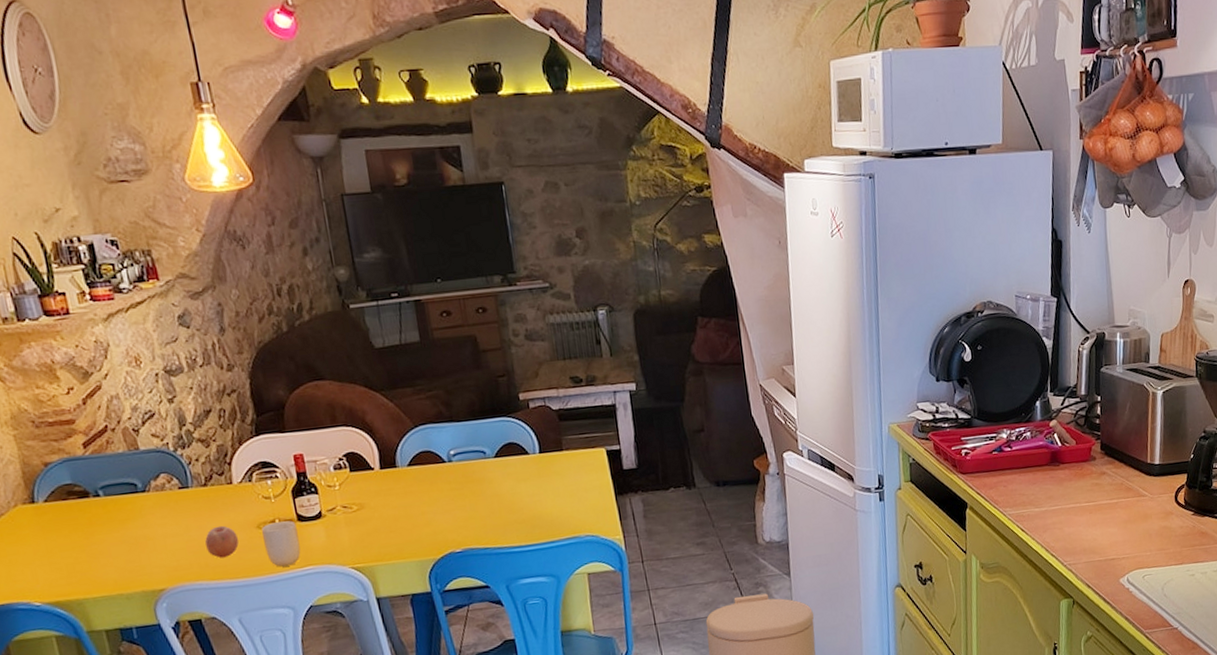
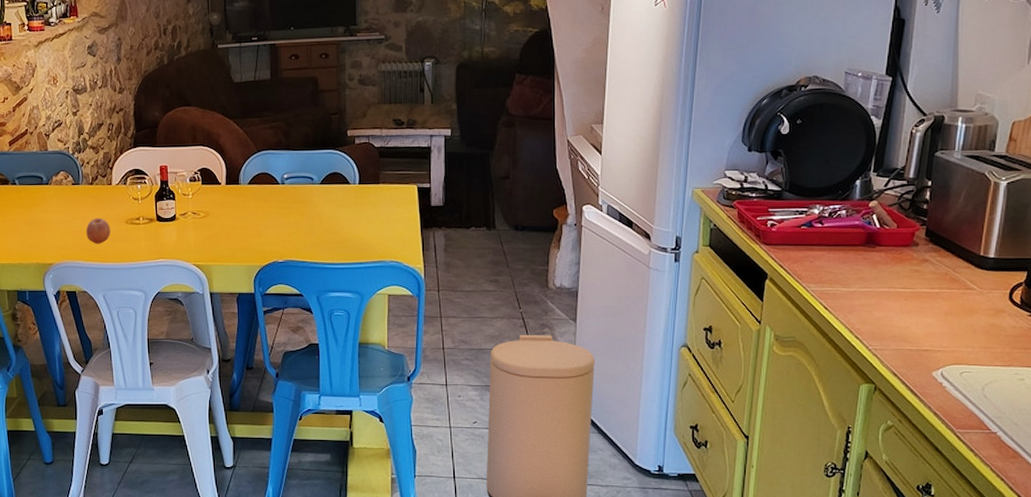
cup: present [262,521,301,567] -> none [129,220,156,257]

